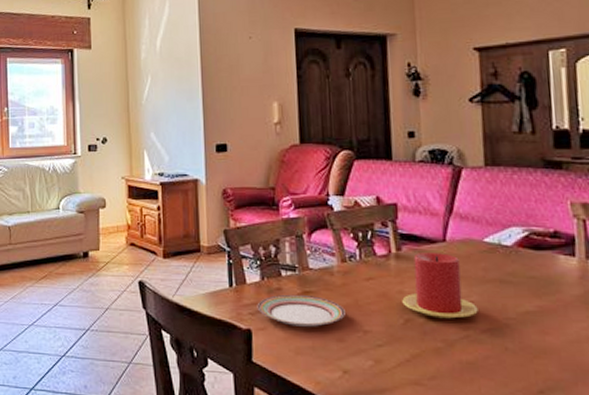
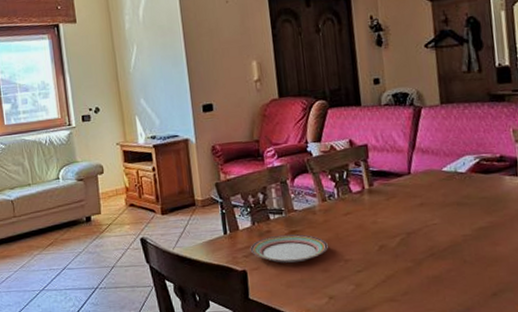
candle: present [402,251,478,319] -> none [376,184,440,242]

